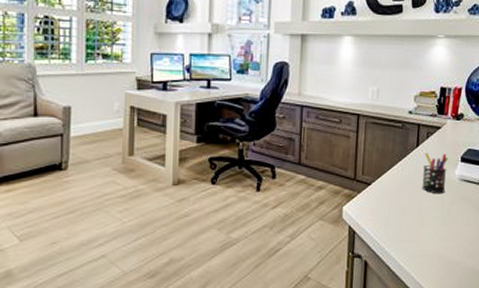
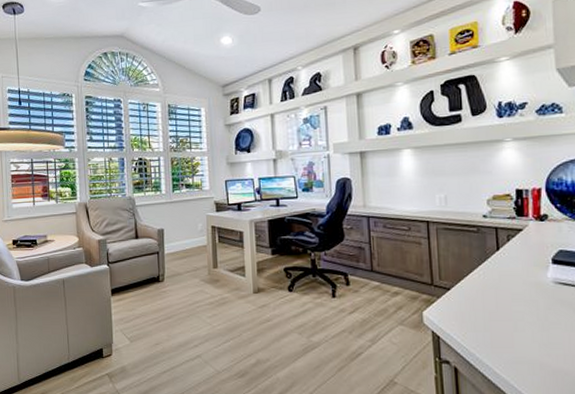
pen holder: present [422,152,448,194] -> none [507,255,538,298]

